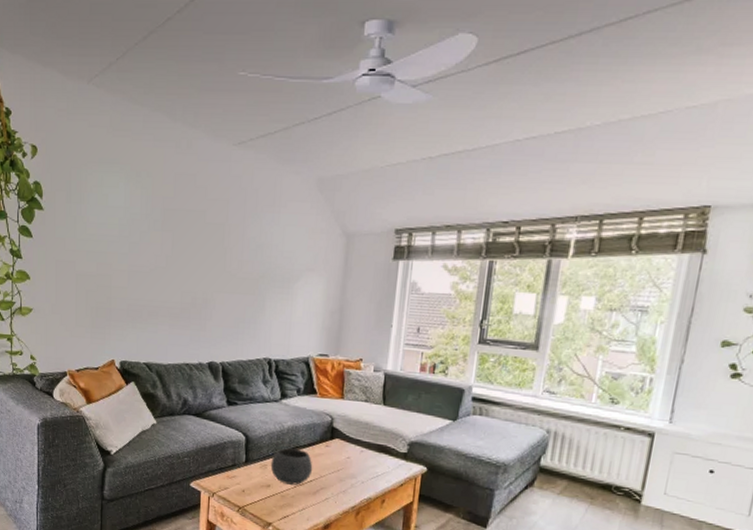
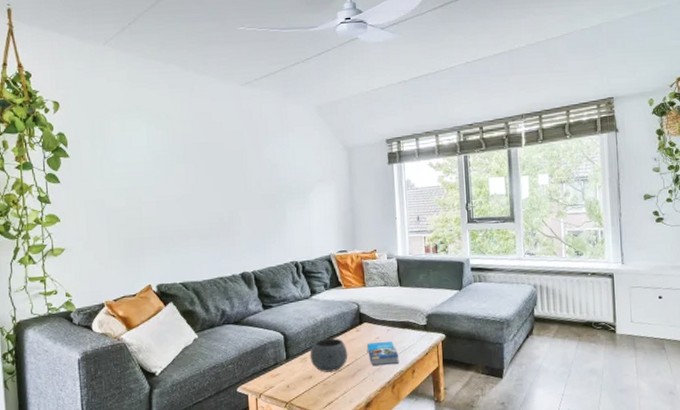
book: none [334,462,370,490] -> present [366,341,400,365]

